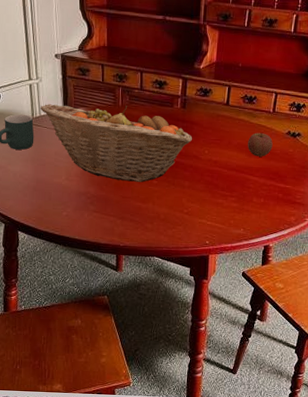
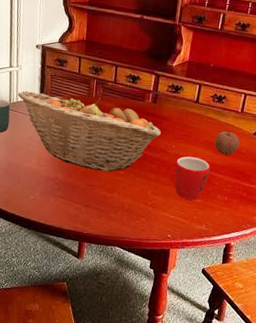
mug: none [208,160,244,205] -> present [174,156,210,200]

